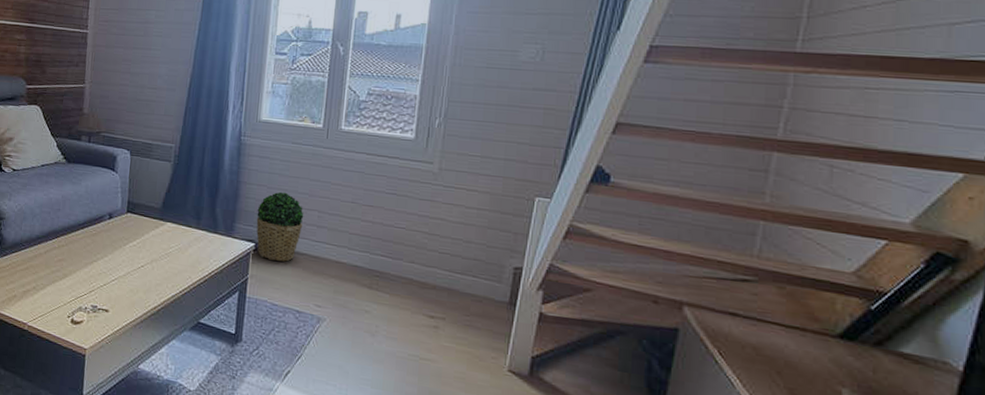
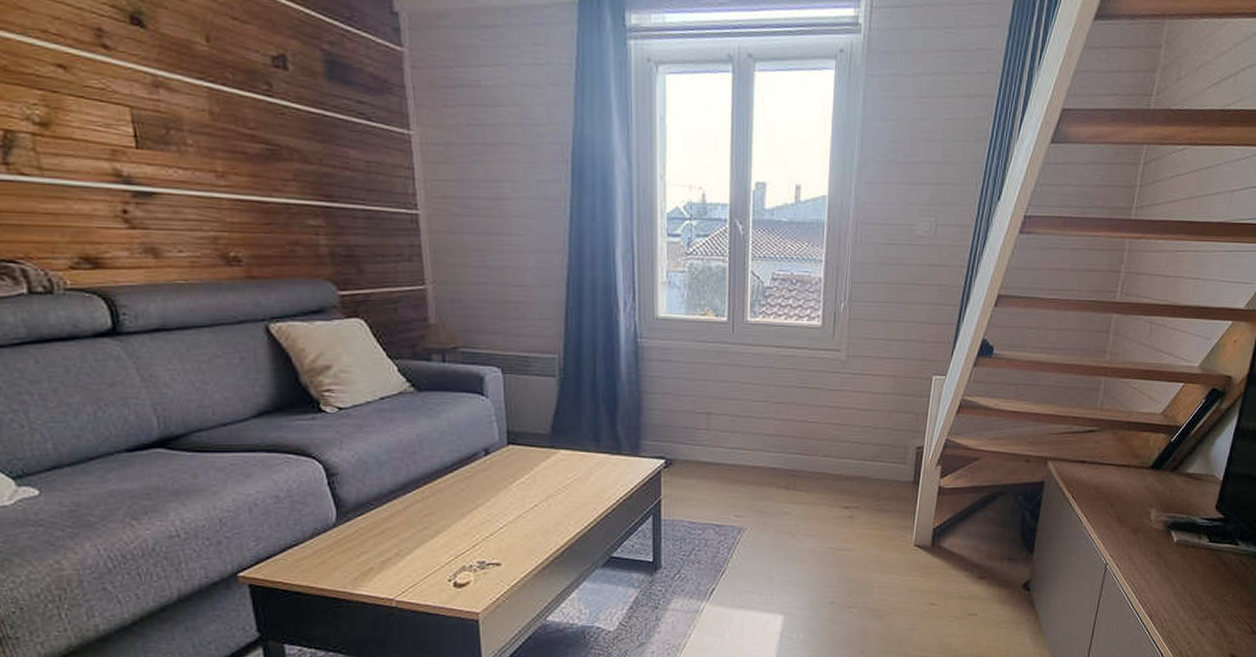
potted plant: present [256,191,304,262] -> none [664,398,716,475]

